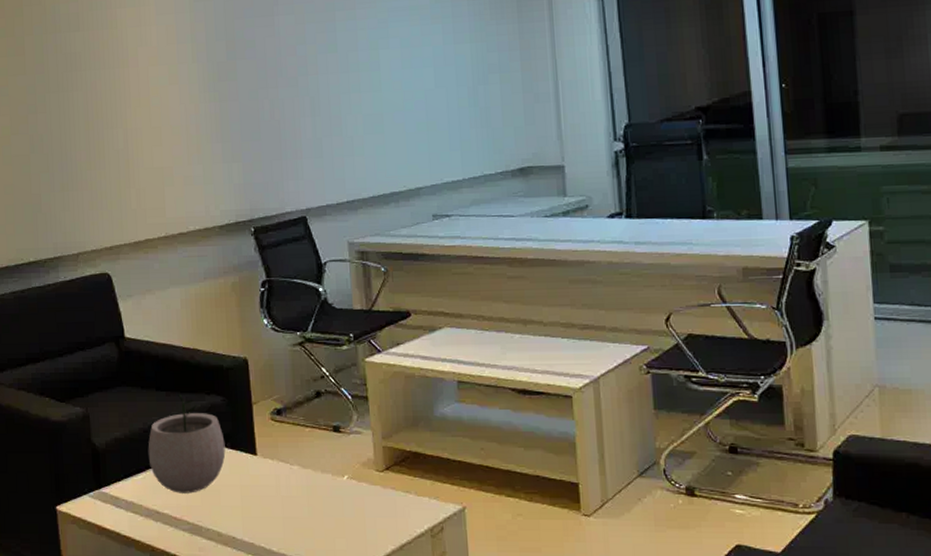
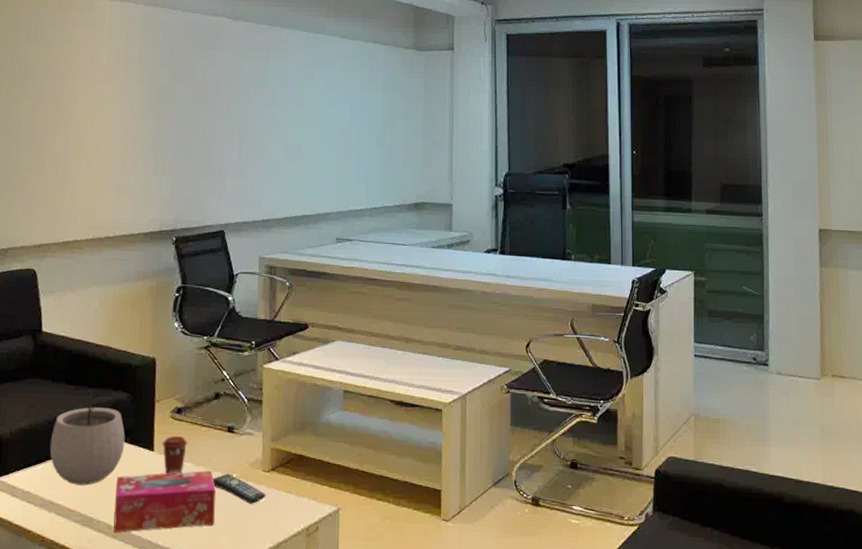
tissue box: none [221,473,329,540] -> present [113,471,216,533]
coffee cup: none [264,439,292,478] -> present [162,436,188,474]
remote control: none [323,475,383,506] -> present [212,473,266,504]

